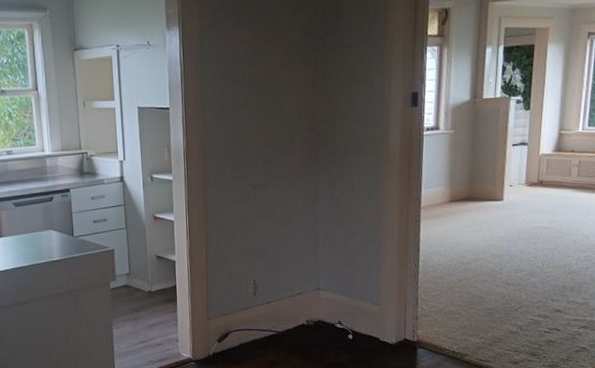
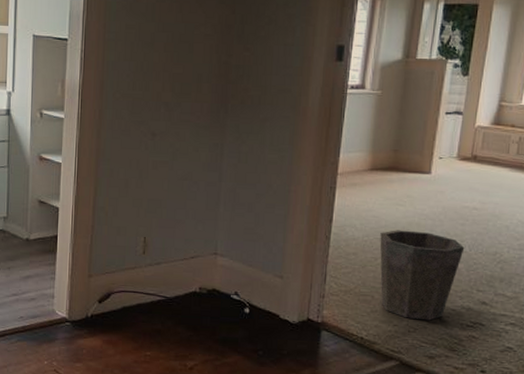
waste bin: none [463,252,538,331] -> present [380,230,465,321]

